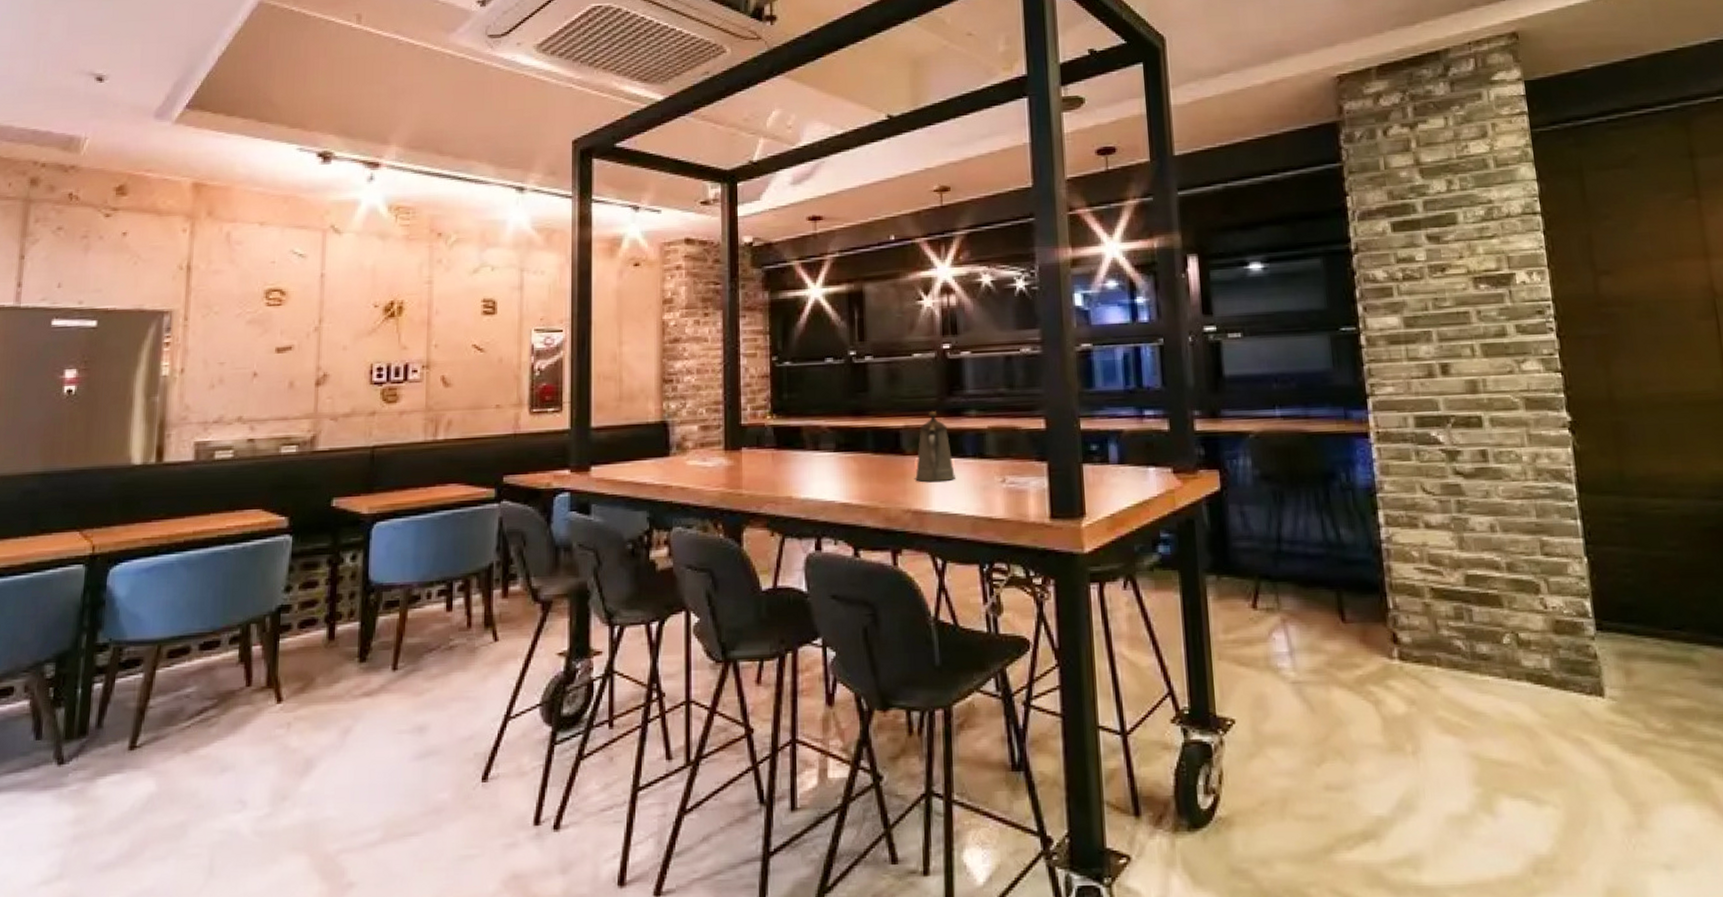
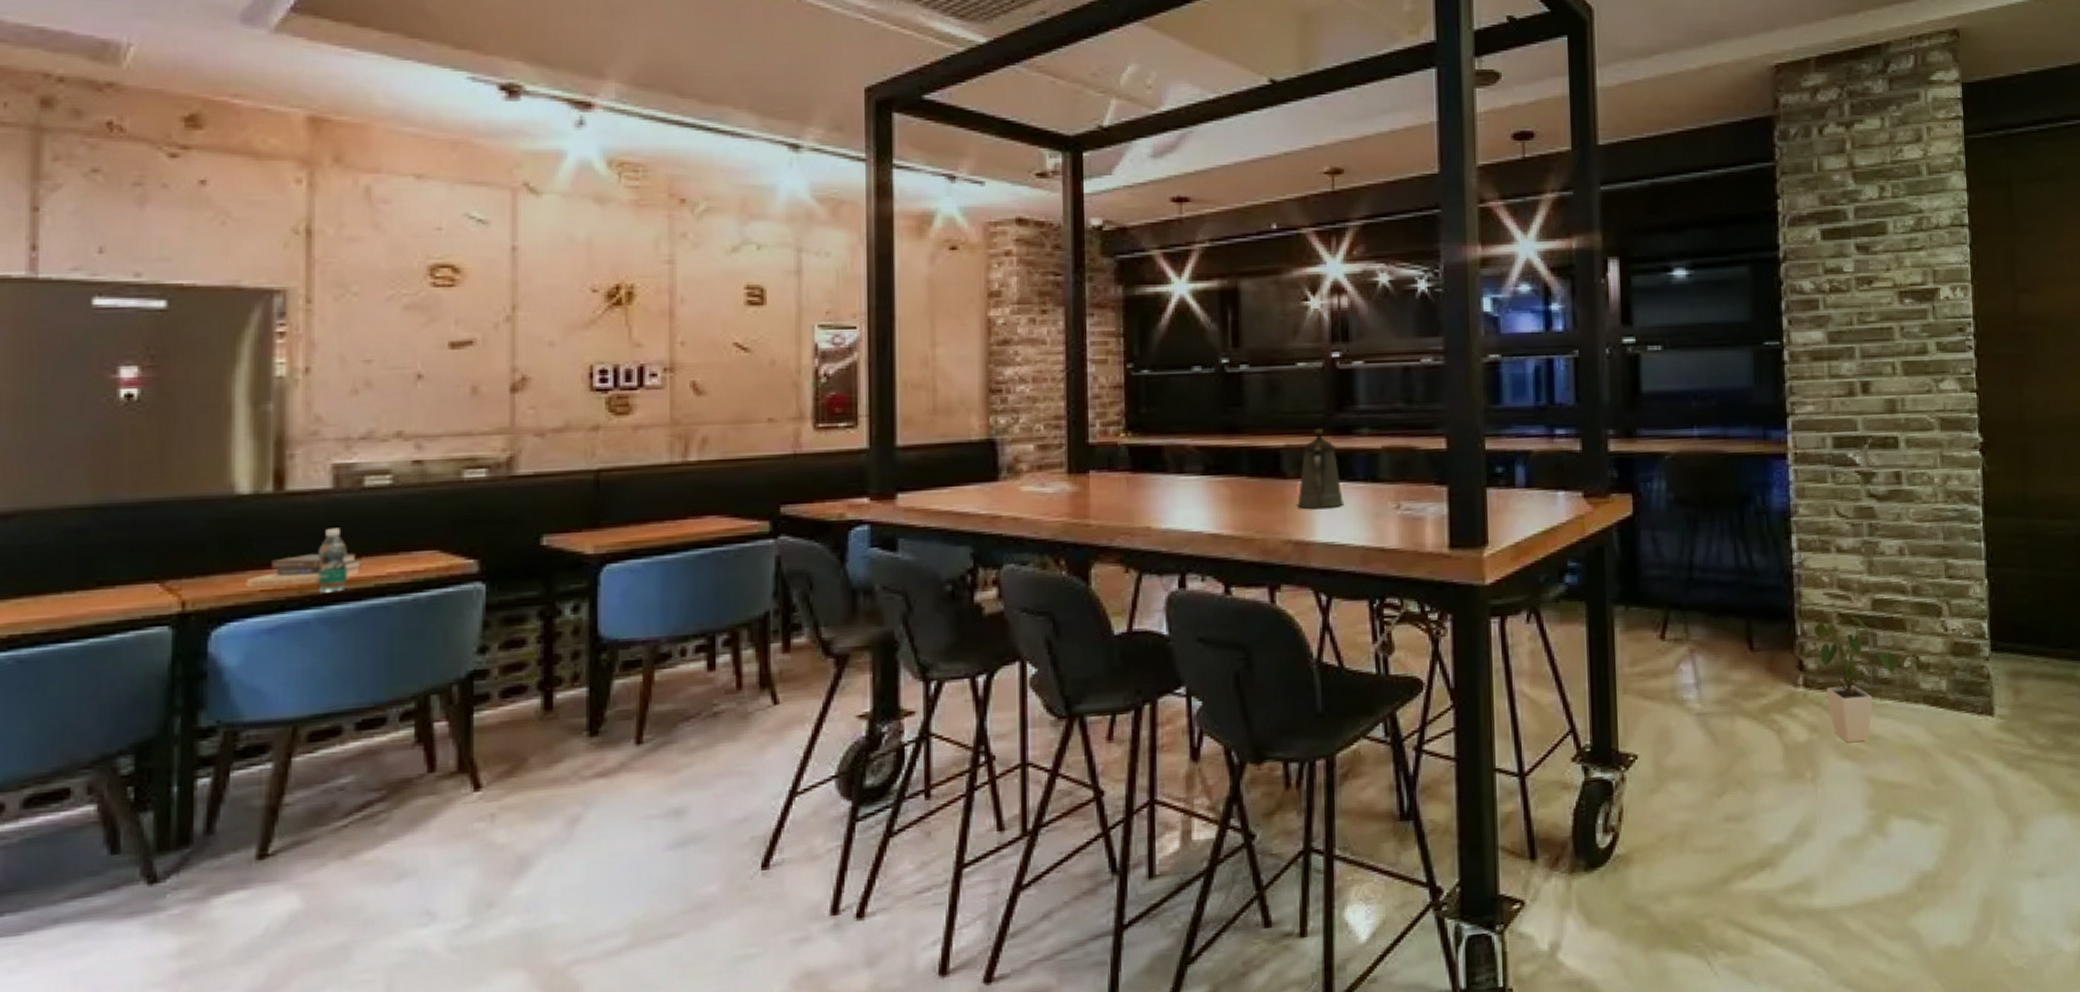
books: none [134,510,210,537] -> present [246,553,362,589]
bottle: none [180,491,201,541] -> present [318,527,347,593]
house plant: none [1398,589,1496,718] -> present [1804,614,1897,743]

